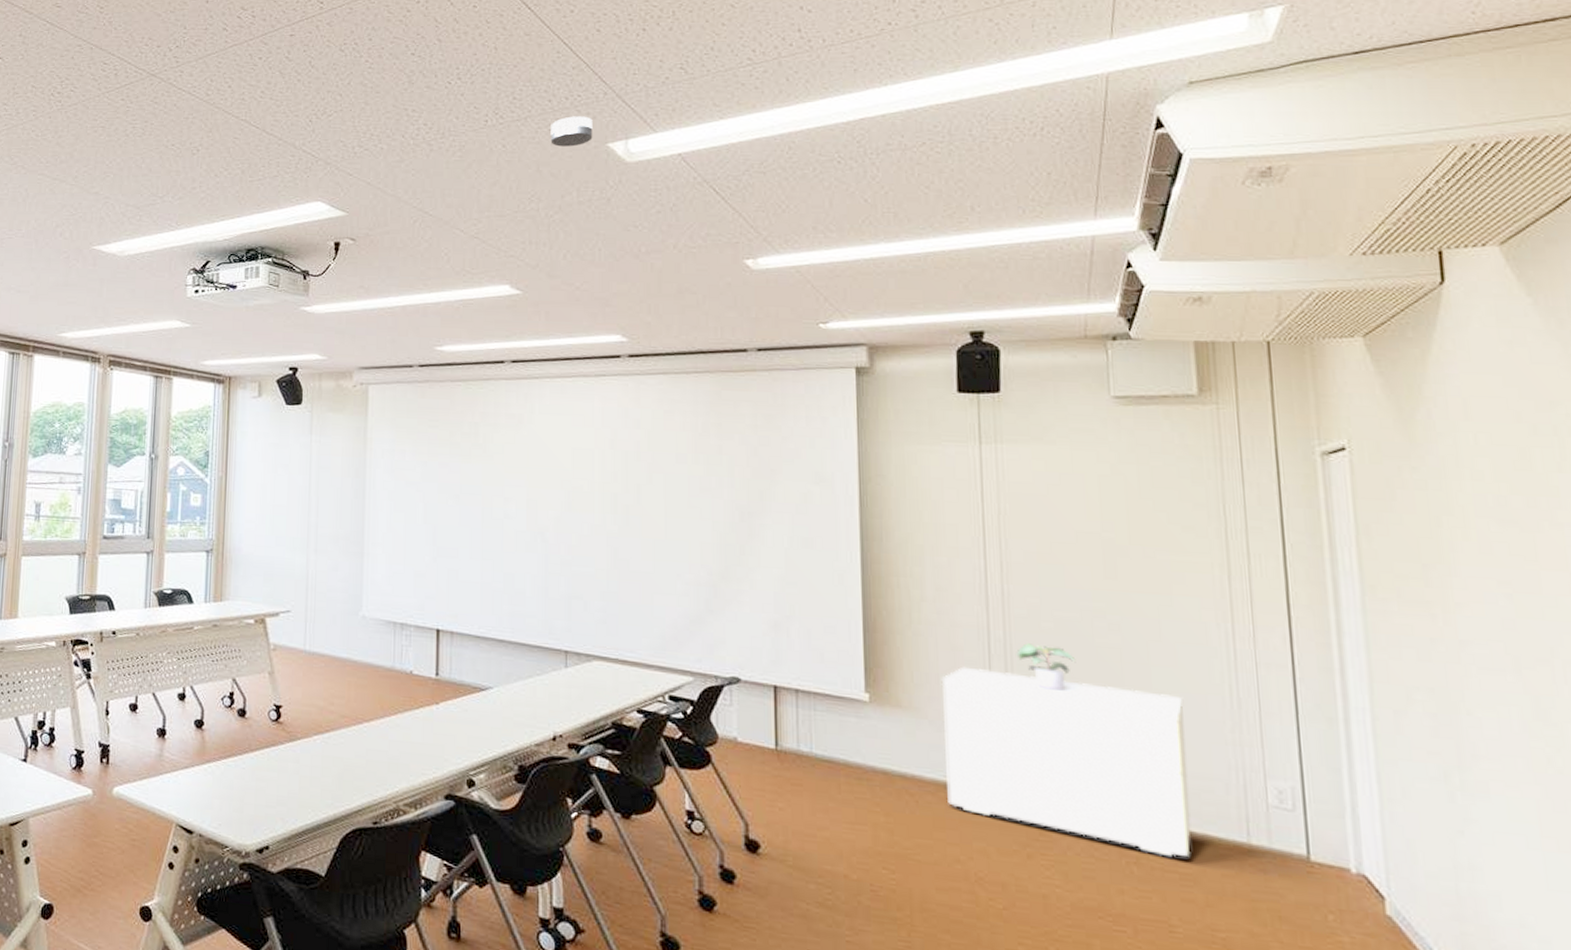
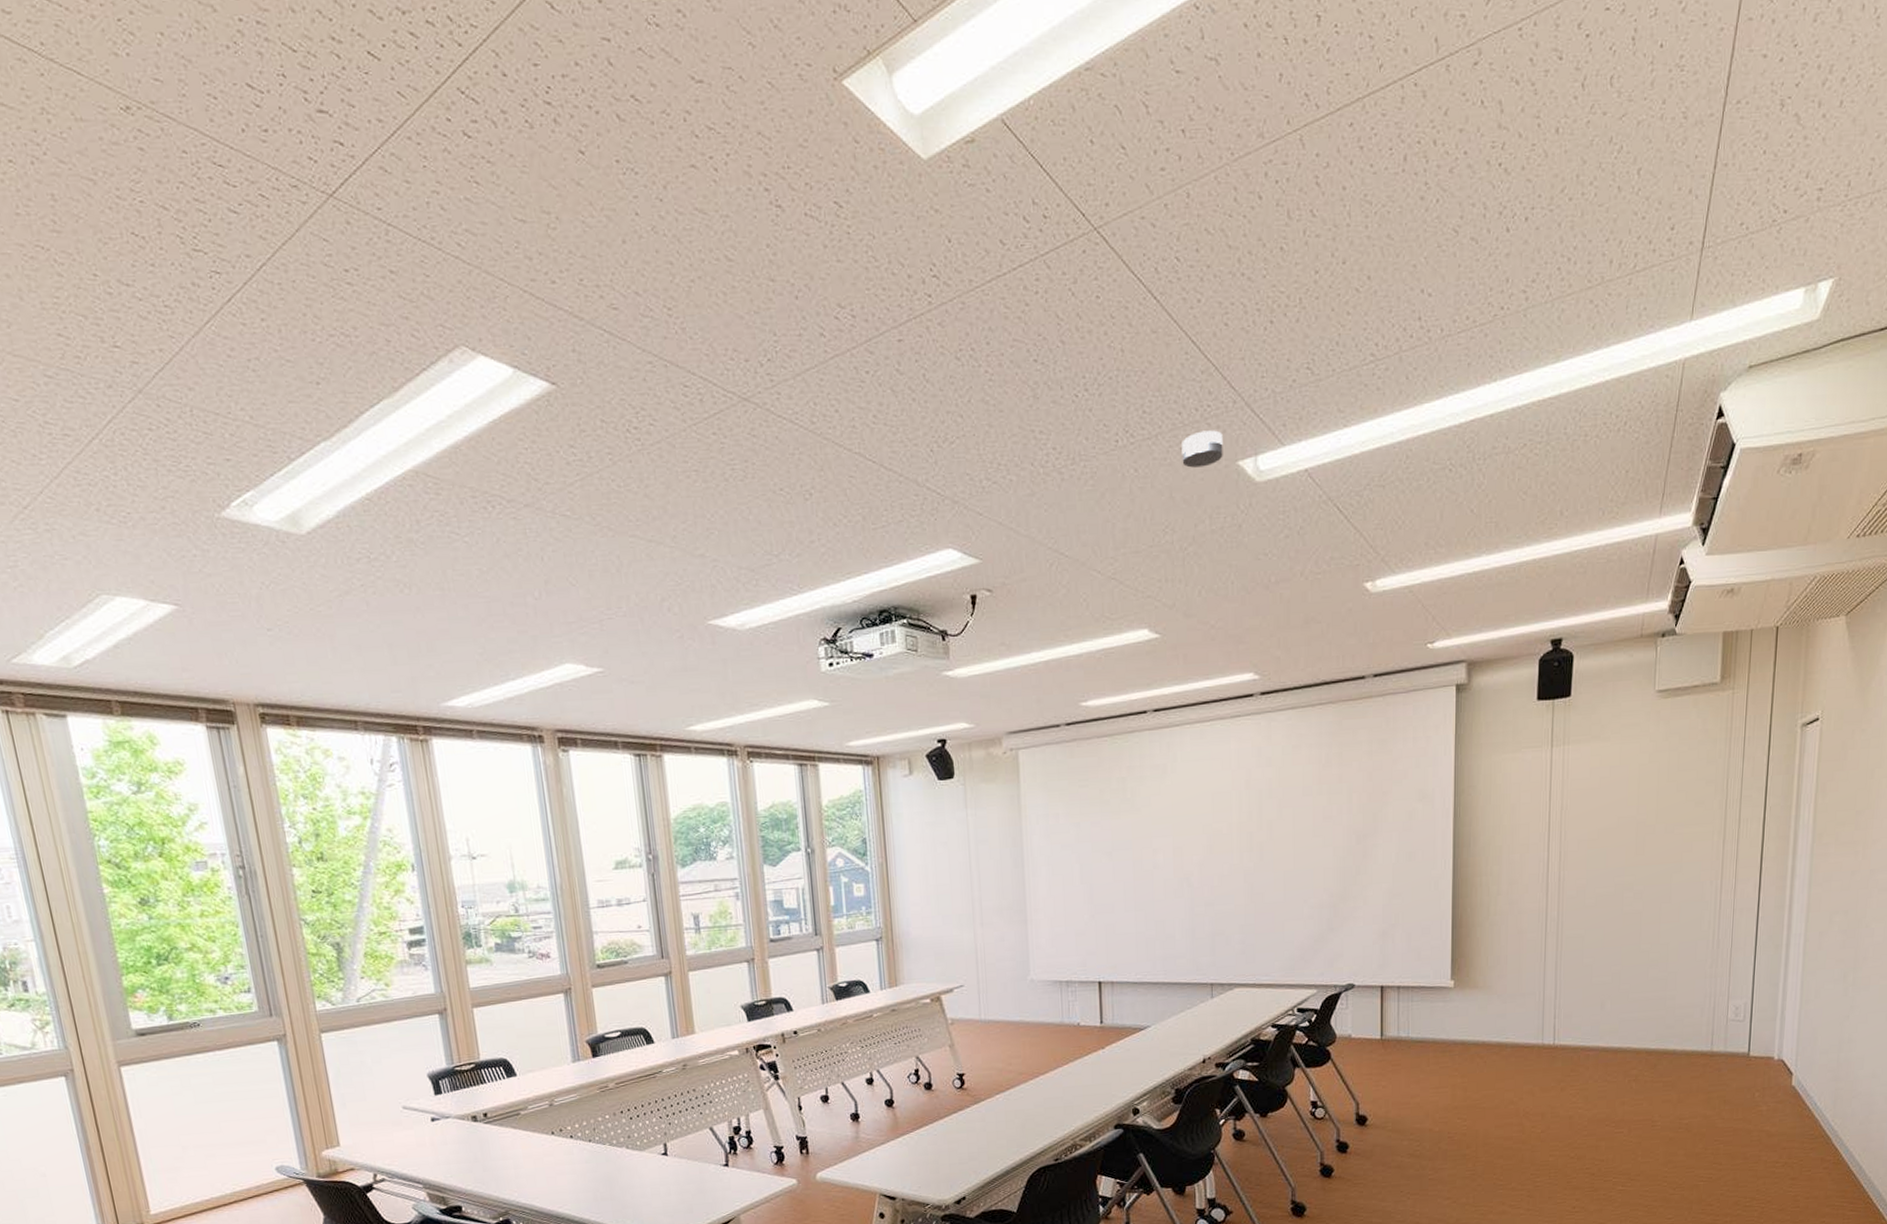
nightstand: present [941,666,1191,858] -> none [1508,944,1680,1072]
potted plant: present [1016,643,1076,692] -> none [1565,919,1608,956]

